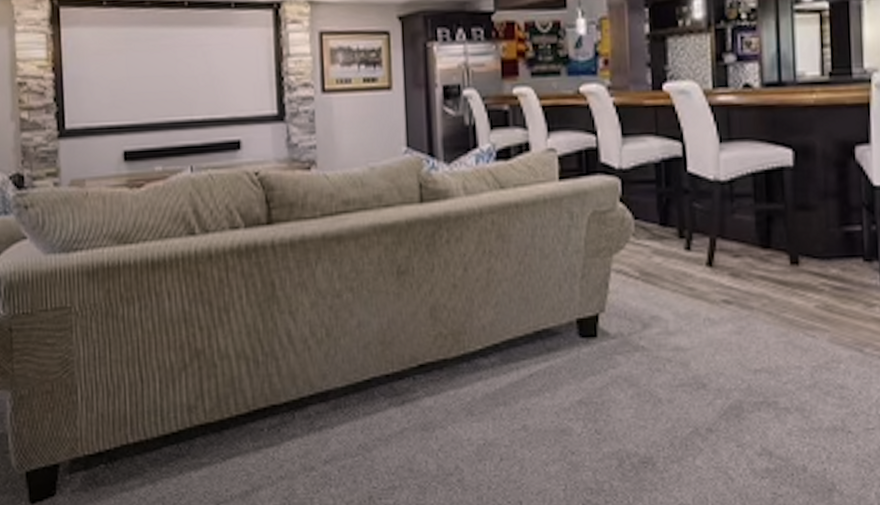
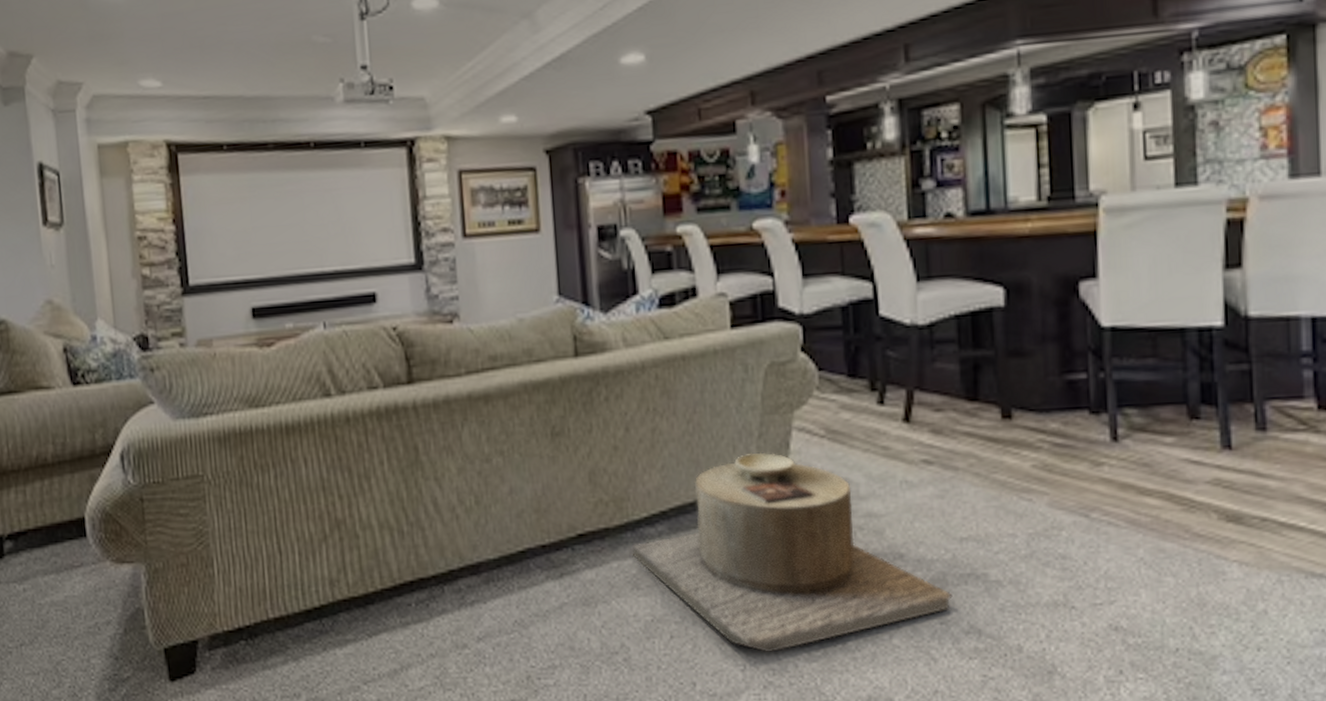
side table: none [467,291,748,474] -> present [632,452,953,653]

